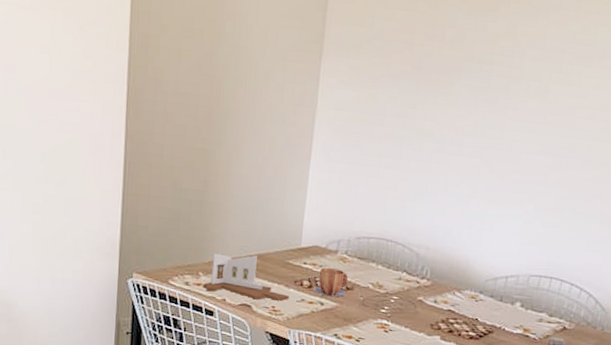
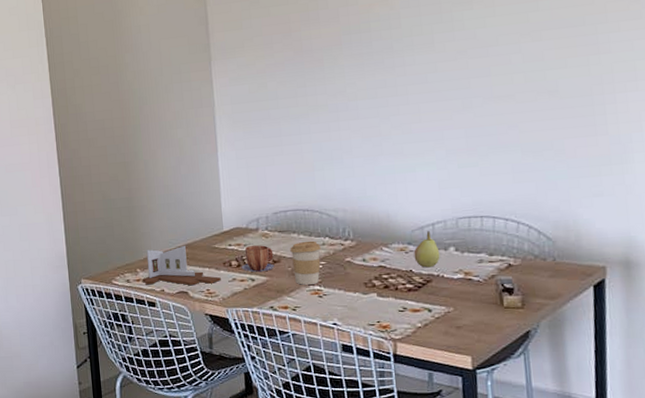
coffee cup: none [364,272,397,318] -> present [290,240,321,285]
fruit: none [482,283,507,319] -> present [414,231,440,268]

